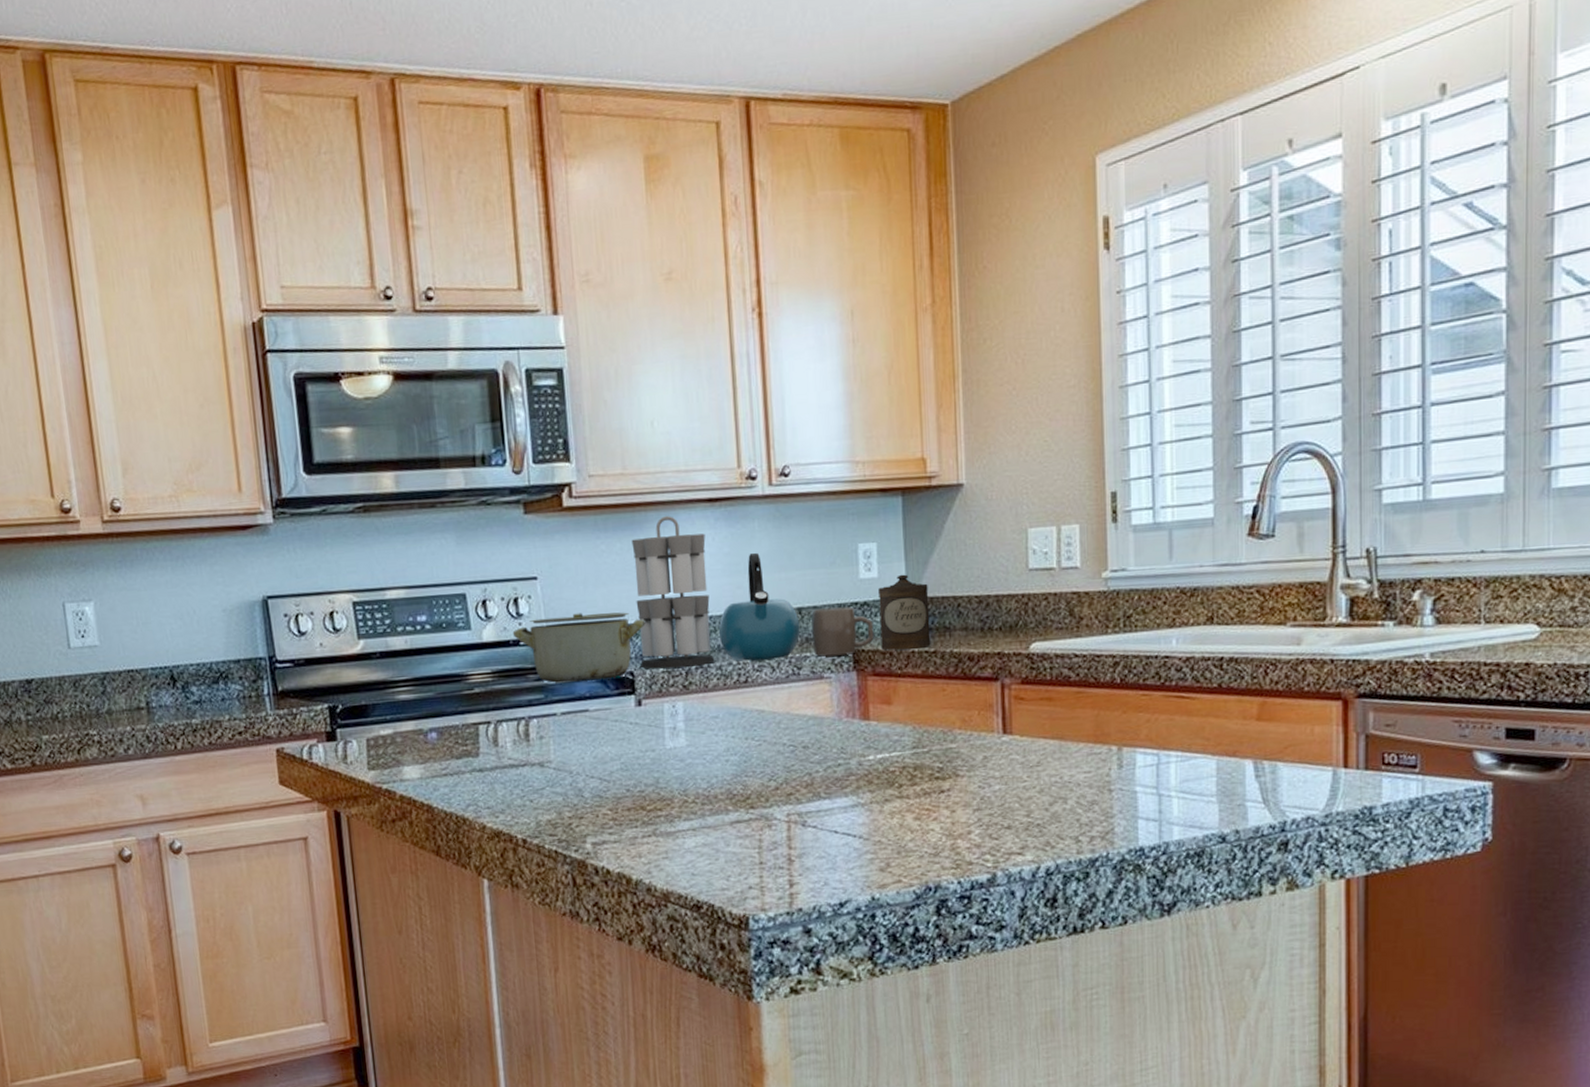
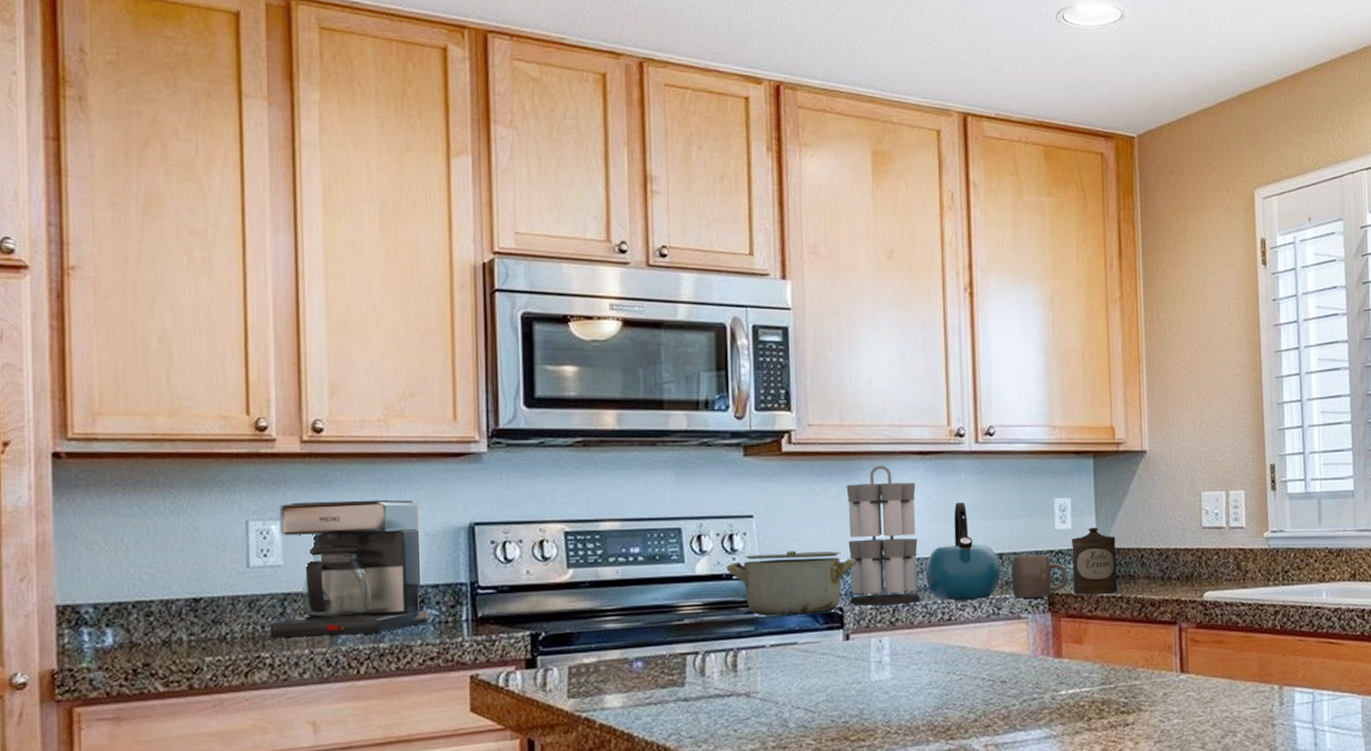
coffee maker: none [90,576,233,717] -> present [270,499,428,639]

